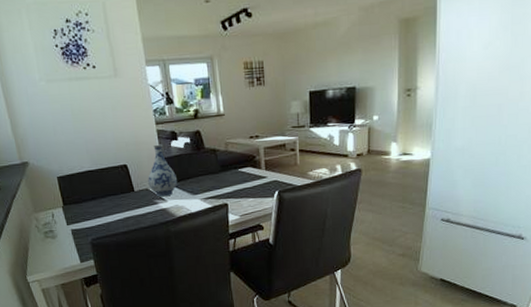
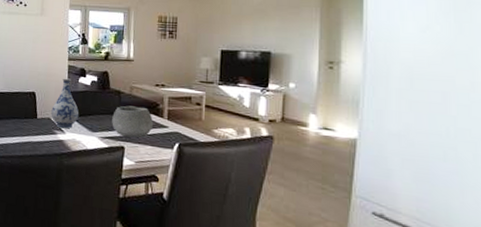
bowl: none [211,161,252,194] -> present [112,105,153,138]

